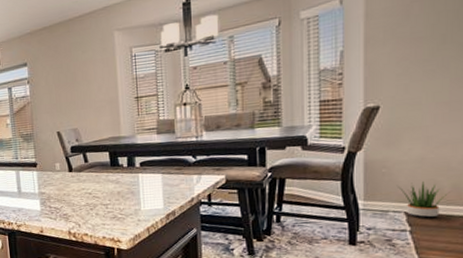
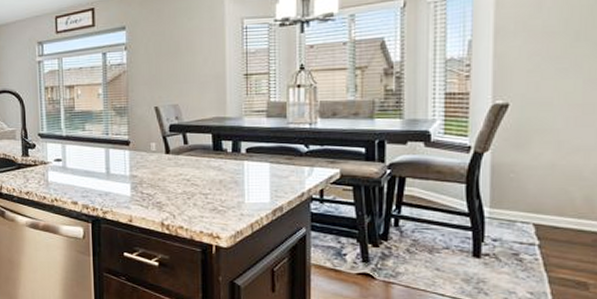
potted plant: present [398,182,450,218] -> none [527,191,582,232]

